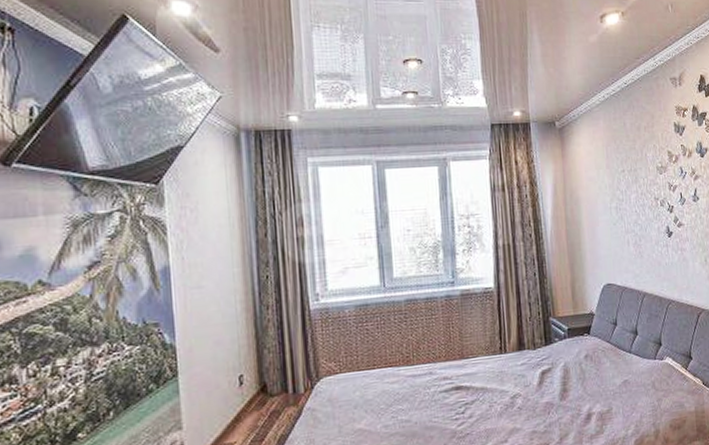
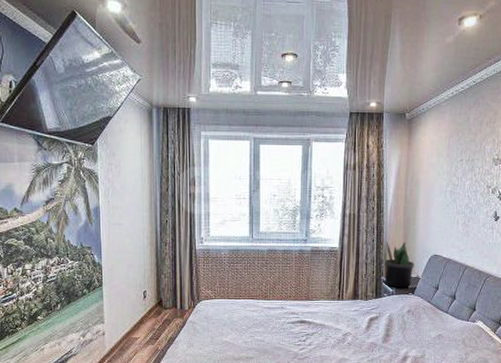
planter: none [550,272,586,330] -> present [384,242,414,288]

